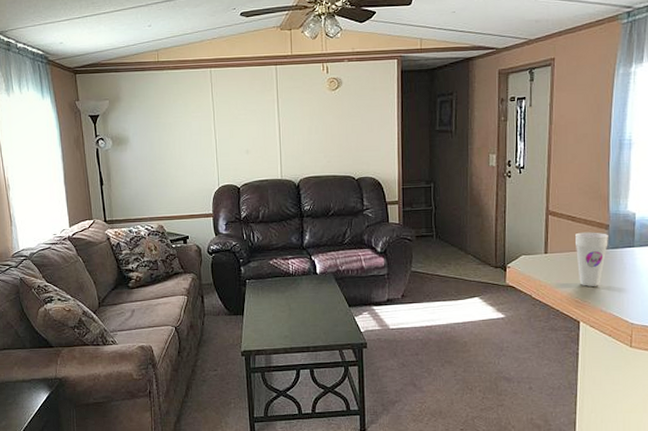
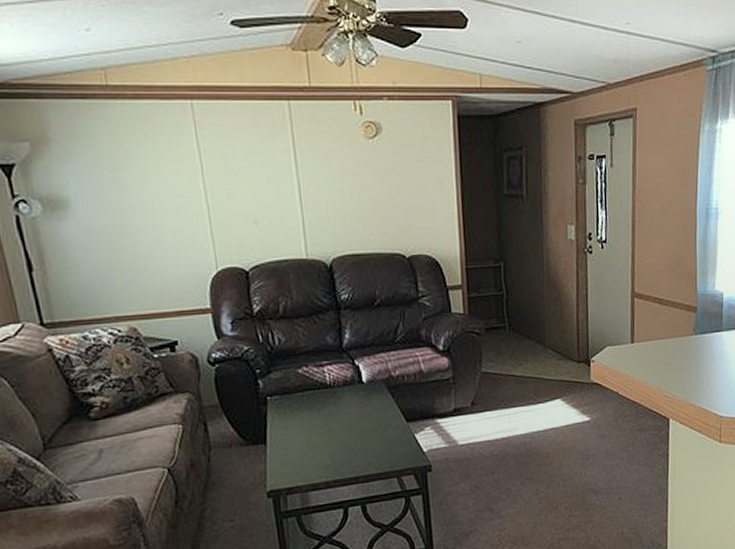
cup: present [574,232,608,286] -> none [662,315,697,378]

